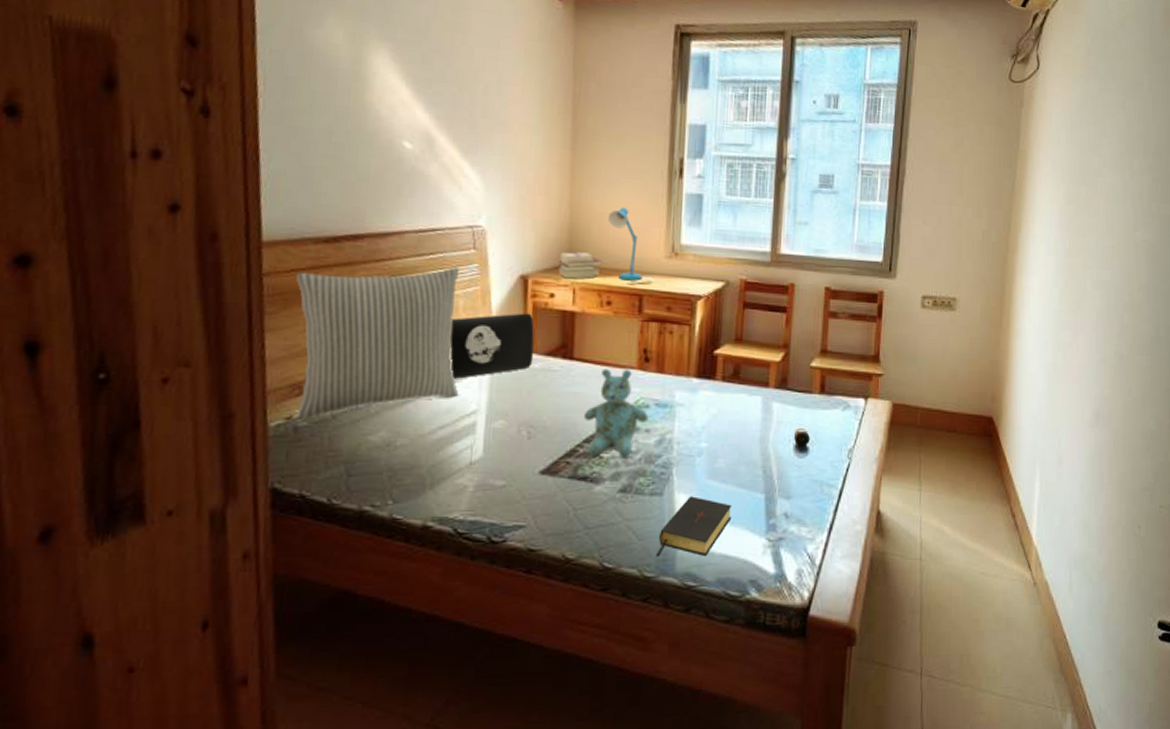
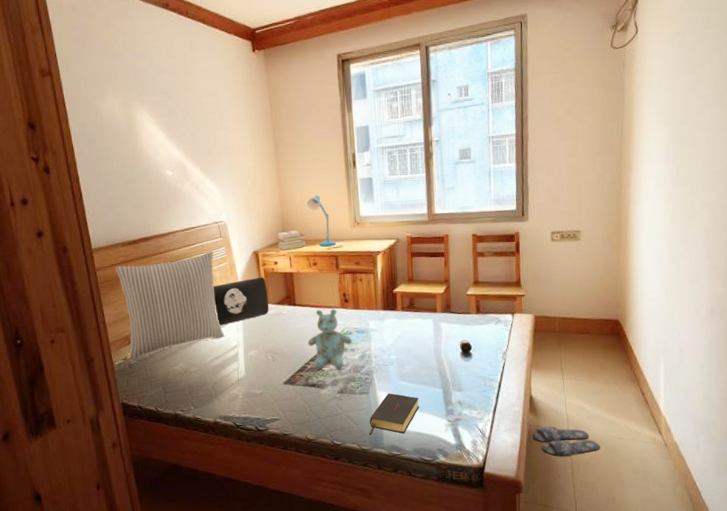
slippers: none [874,553,958,596] -> present [532,426,600,457]

